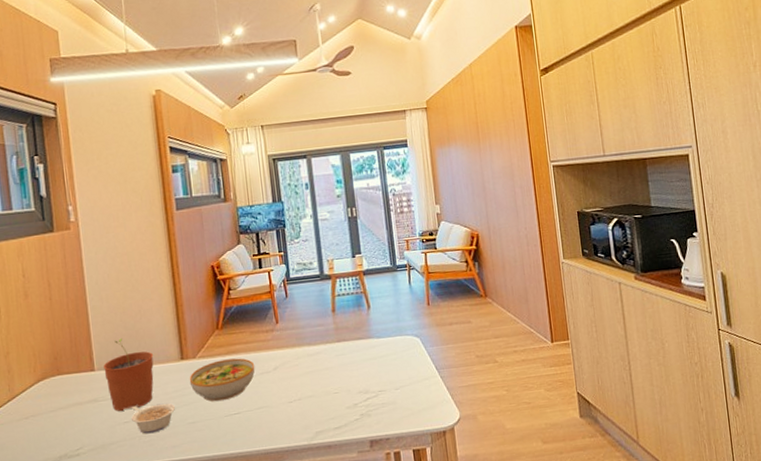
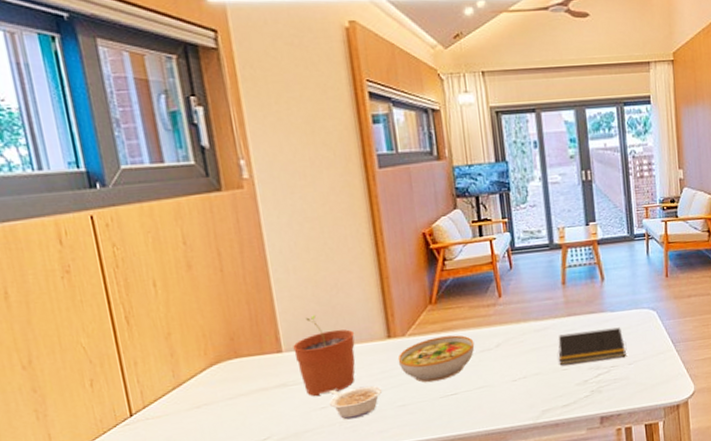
notepad: none [329,353,393,389] -> present [558,327,626,366]

